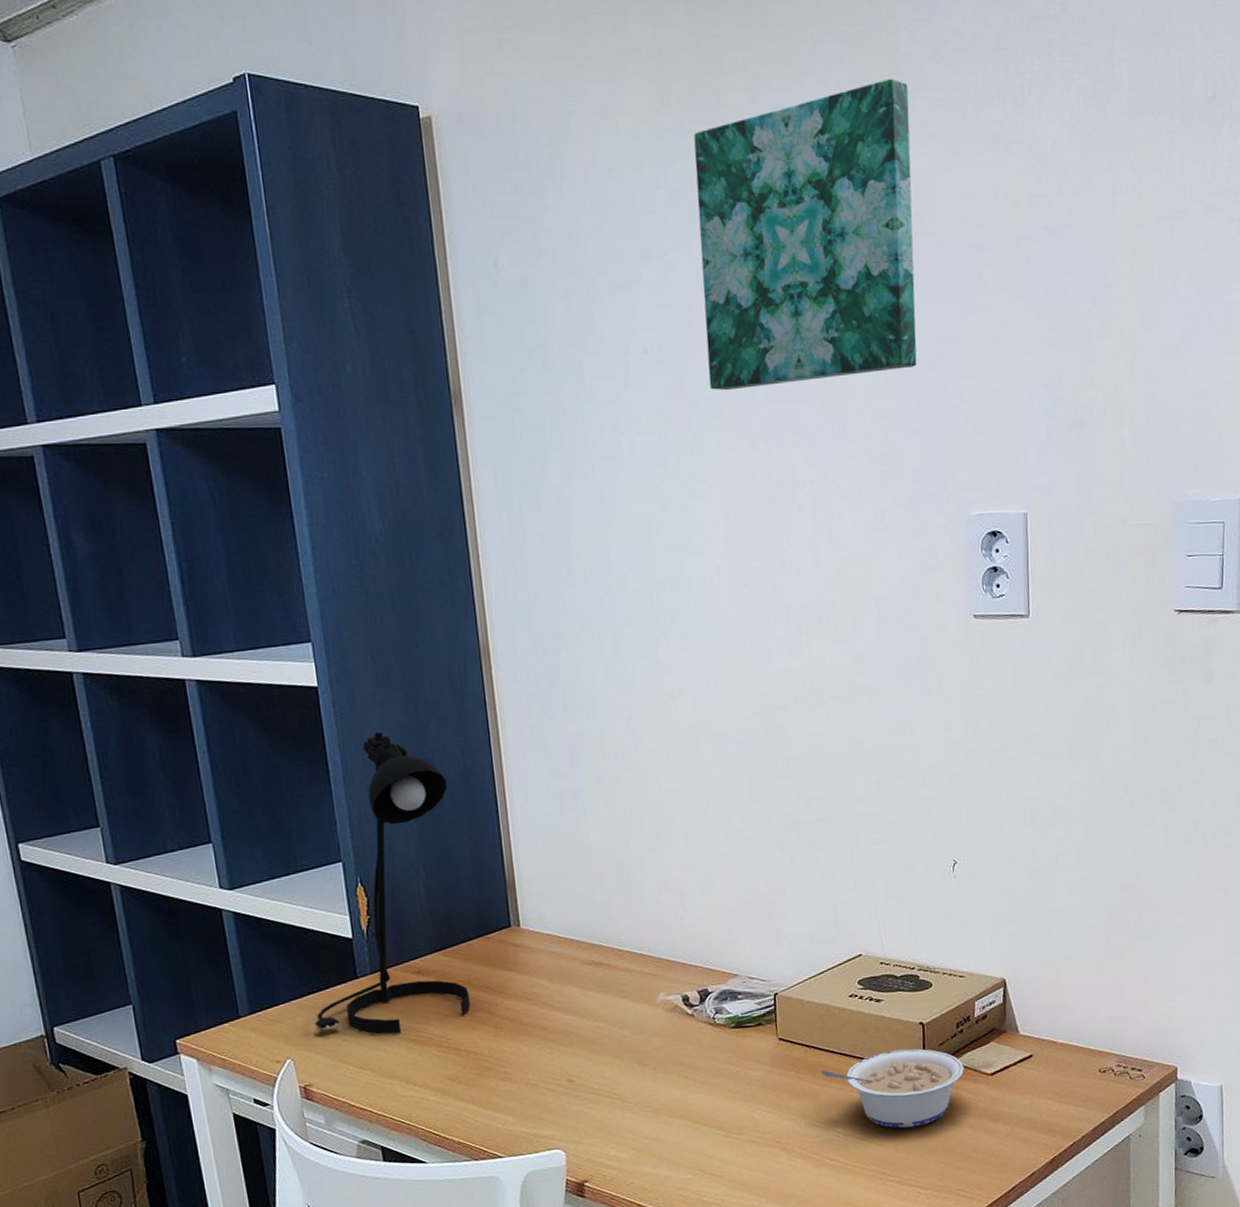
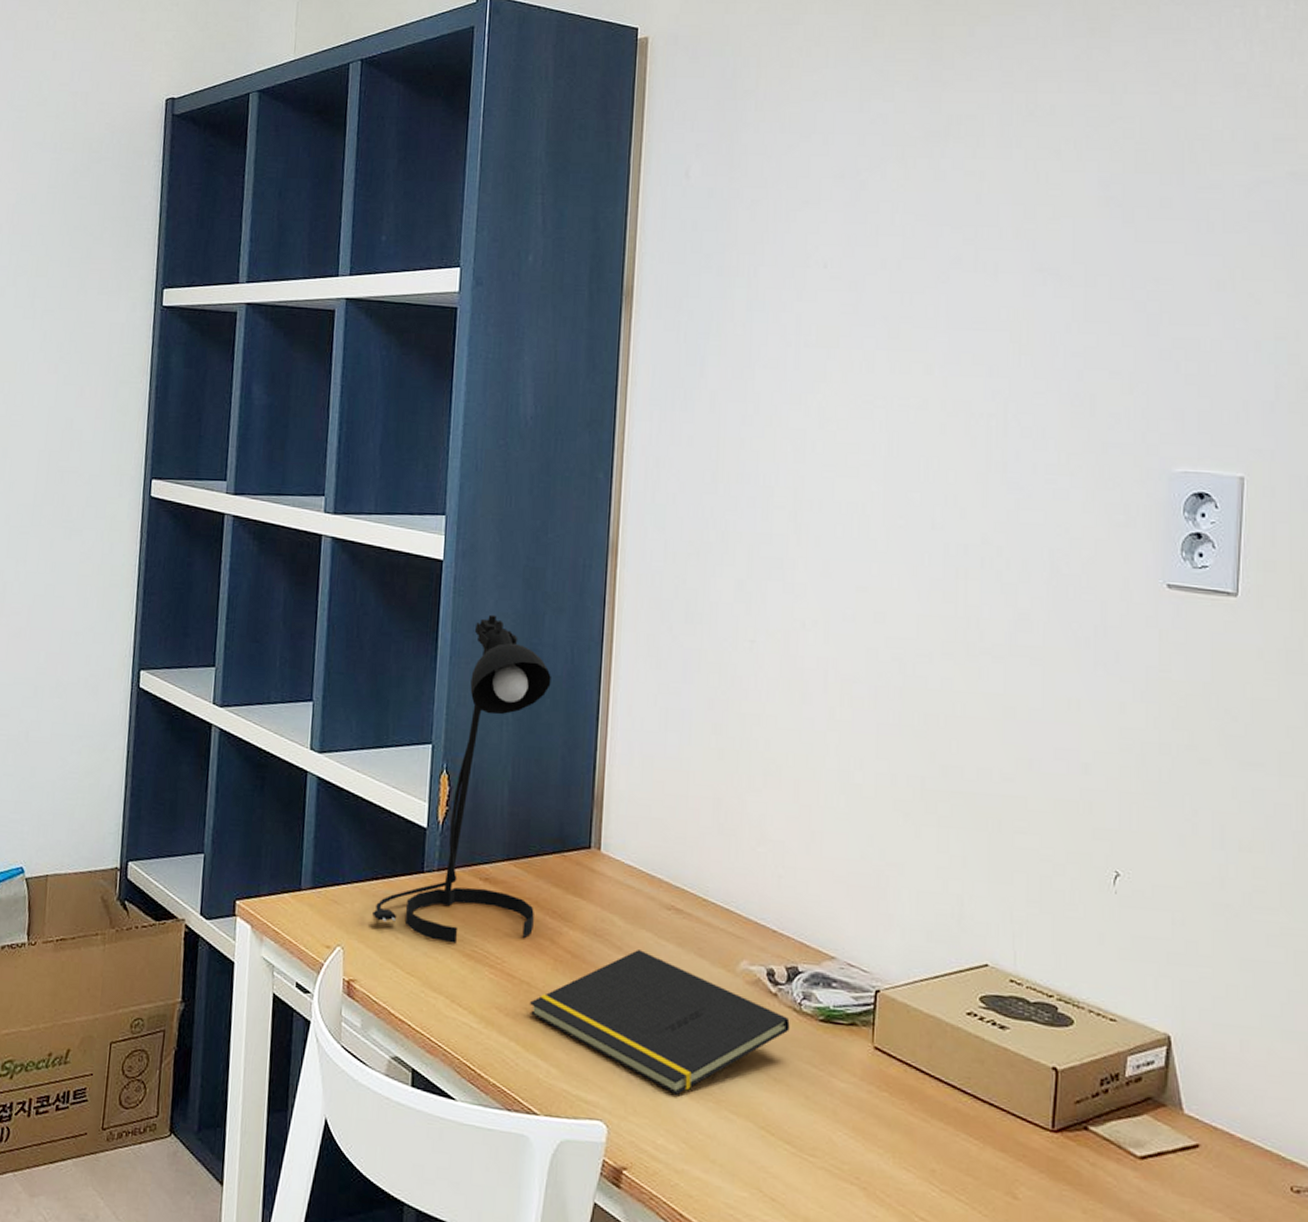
notepad: none [478,1003,708,1114] -> present [529,950,790,1095]
wall art: present [694,78,917,391] -> none [888,18,1141,313]
legume: present [821,1048,964,1129] -> none [921,1095,1105,1204]

